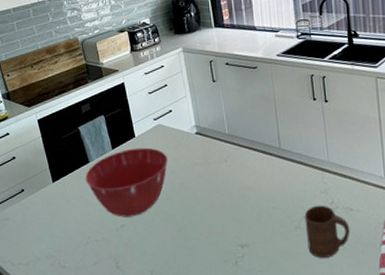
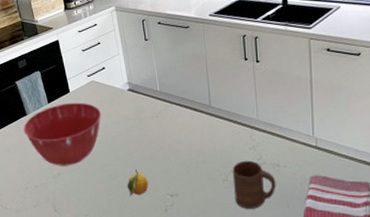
fruit: none [194,218,217,248] -> present [127,169,148,196]

